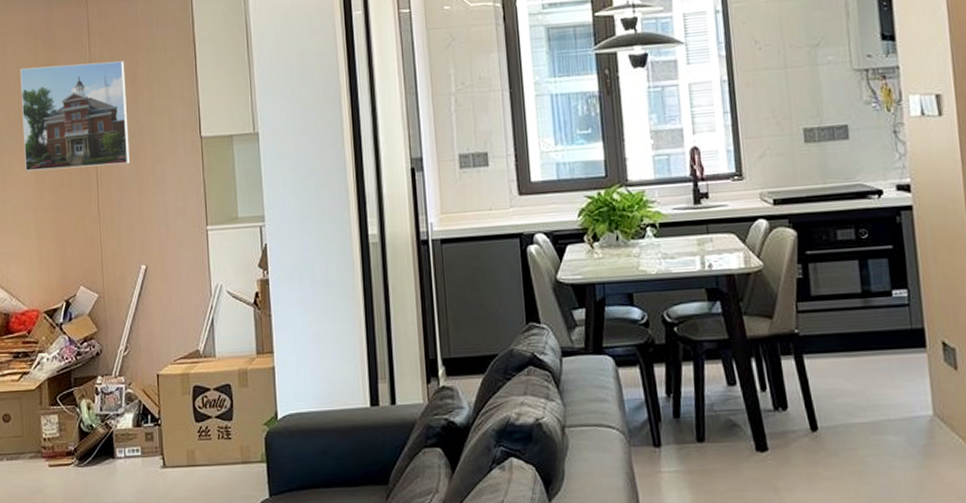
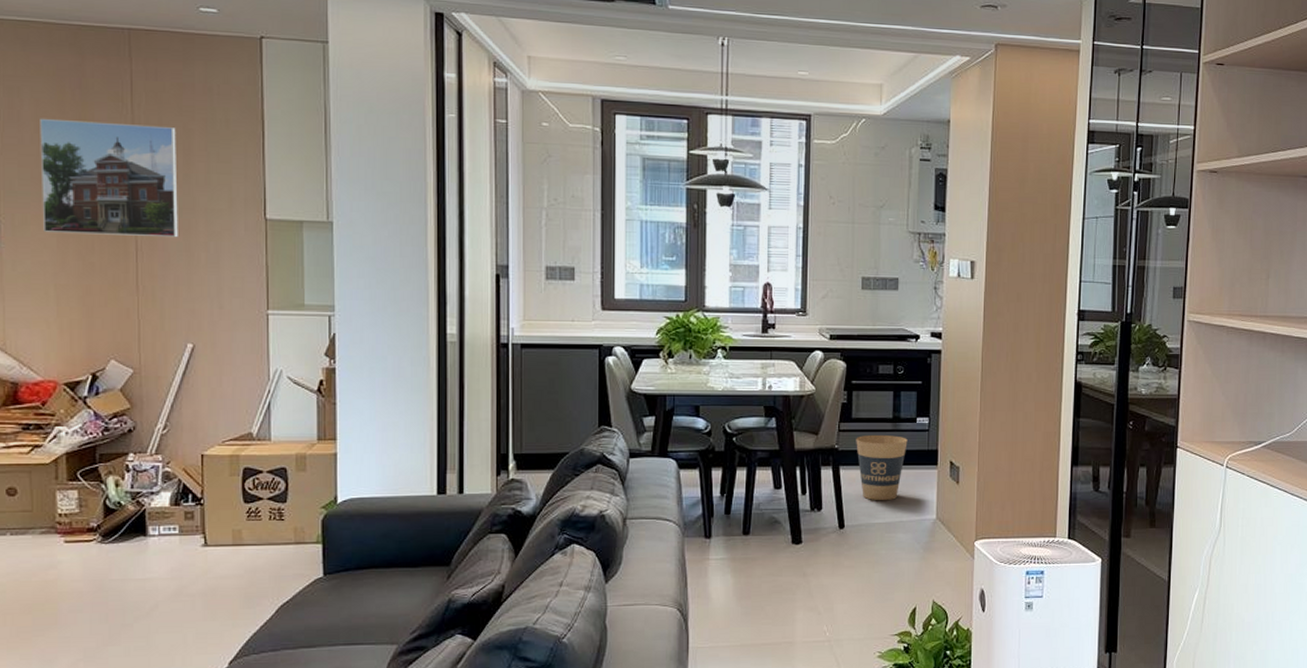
trash can: none [819,313,885,396] -> present [856,434,908,501]

